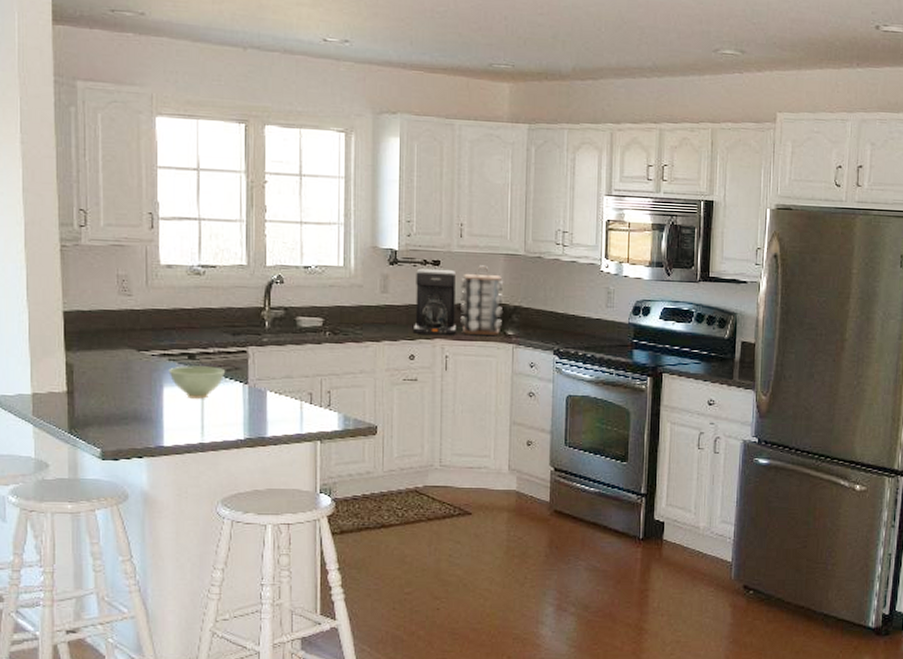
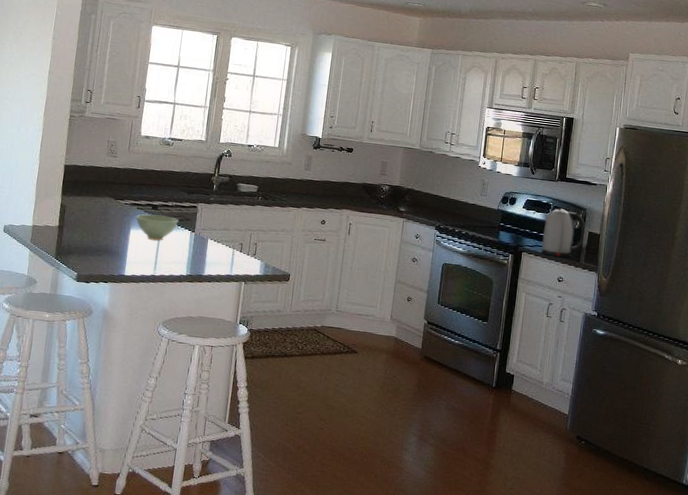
coffee maker: present [412,268,456,335] -> none [326,153,364,208]
spice rack: present [460,265,503,336] -> none [363,154,400,211]
kettle: none [685,316,737,375] -> present [541,208,586,258]

